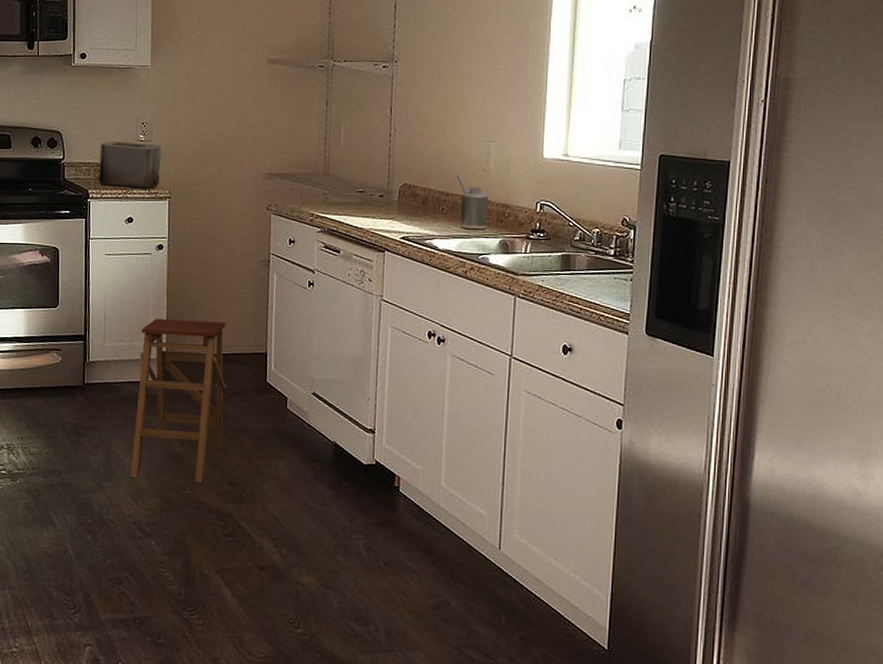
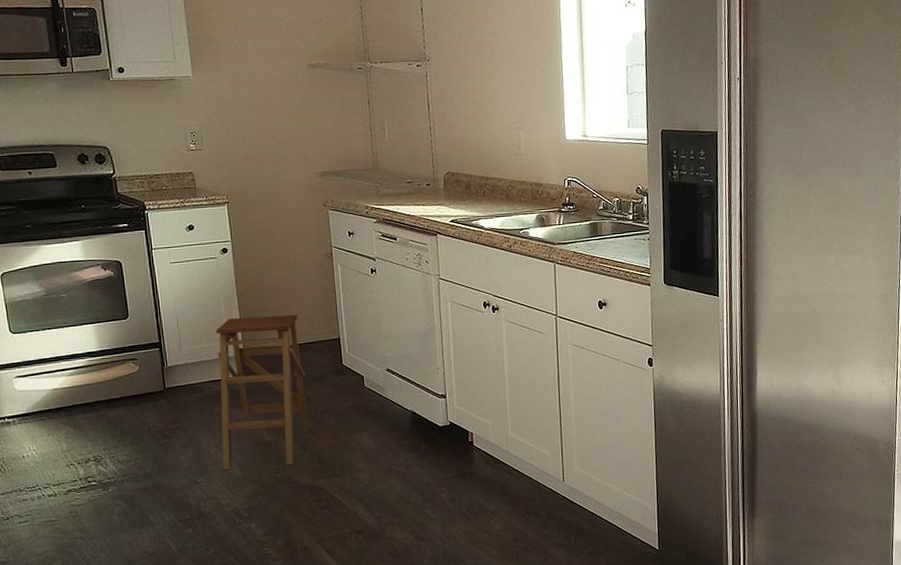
toaster: present [98,141,163,190] -> none [150,152,216,197]
soap dispenser: present [456,174,488,230] -> none [493,159,525,209]

